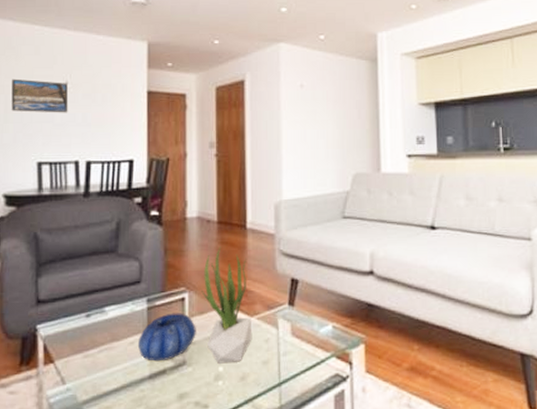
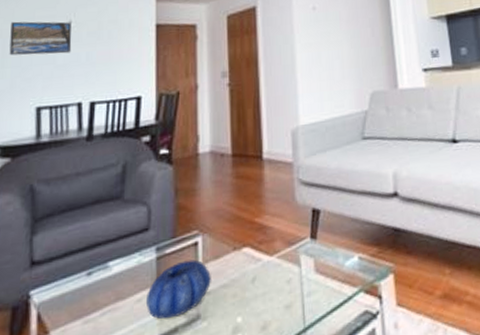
potted plant: present [201,246,252,364] -> none [216,181,273,314]

